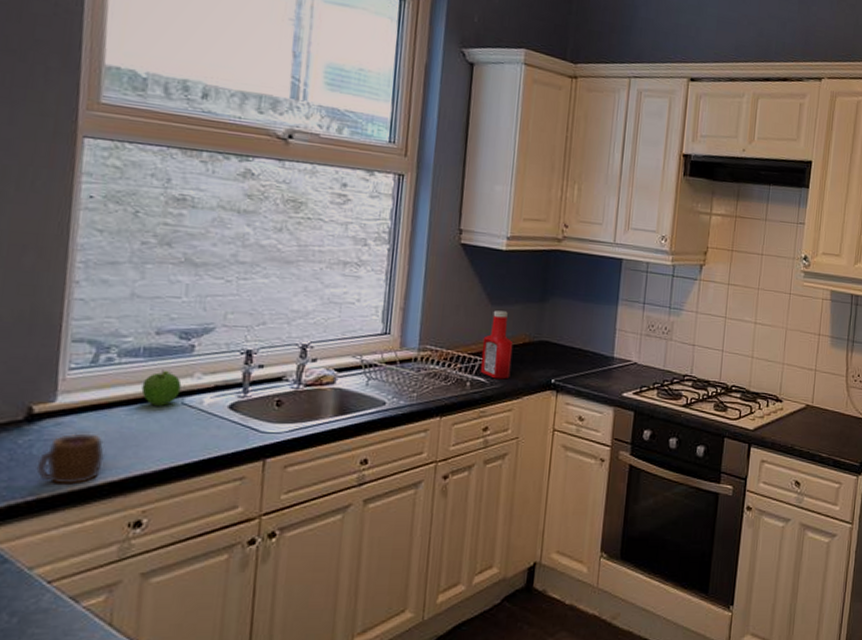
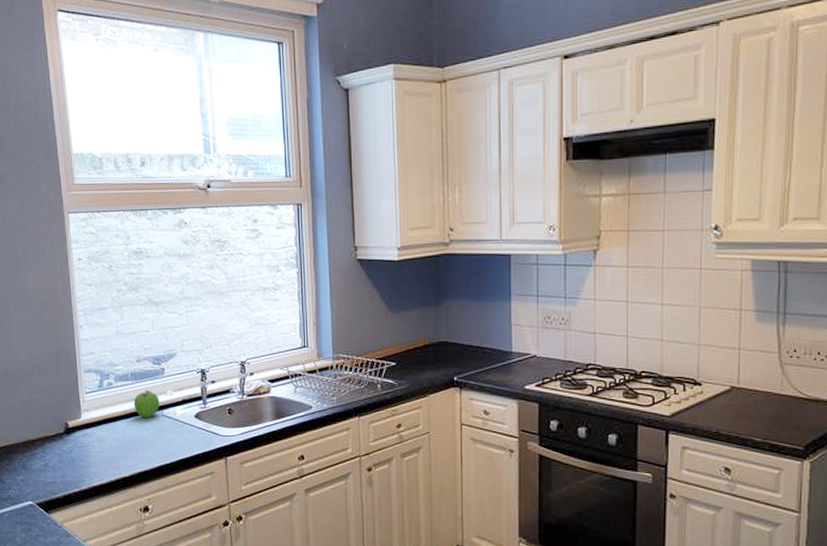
mug: present [36,433,106,485] -> none [76,441,118,480]
ketchup bottle: present [480,310,514,380] -> none [387,317,415,380]

